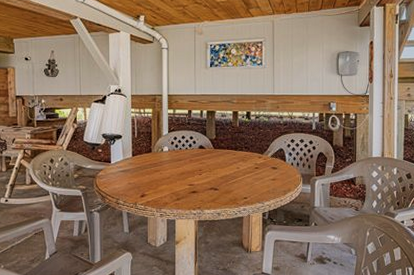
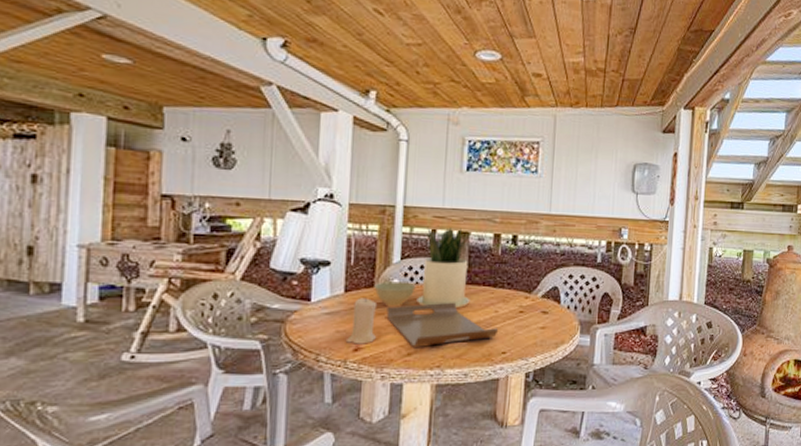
candle: none [135,160,156,192] -> present [345,298,378,344]
bowl: none [151,148,180,167] -> present [374,282,416,309]
serving tray: none [161,161,241,194] -> present [386,302,499,347]
planter: none [181,108,219,167] -> present [417,227,470,309]

